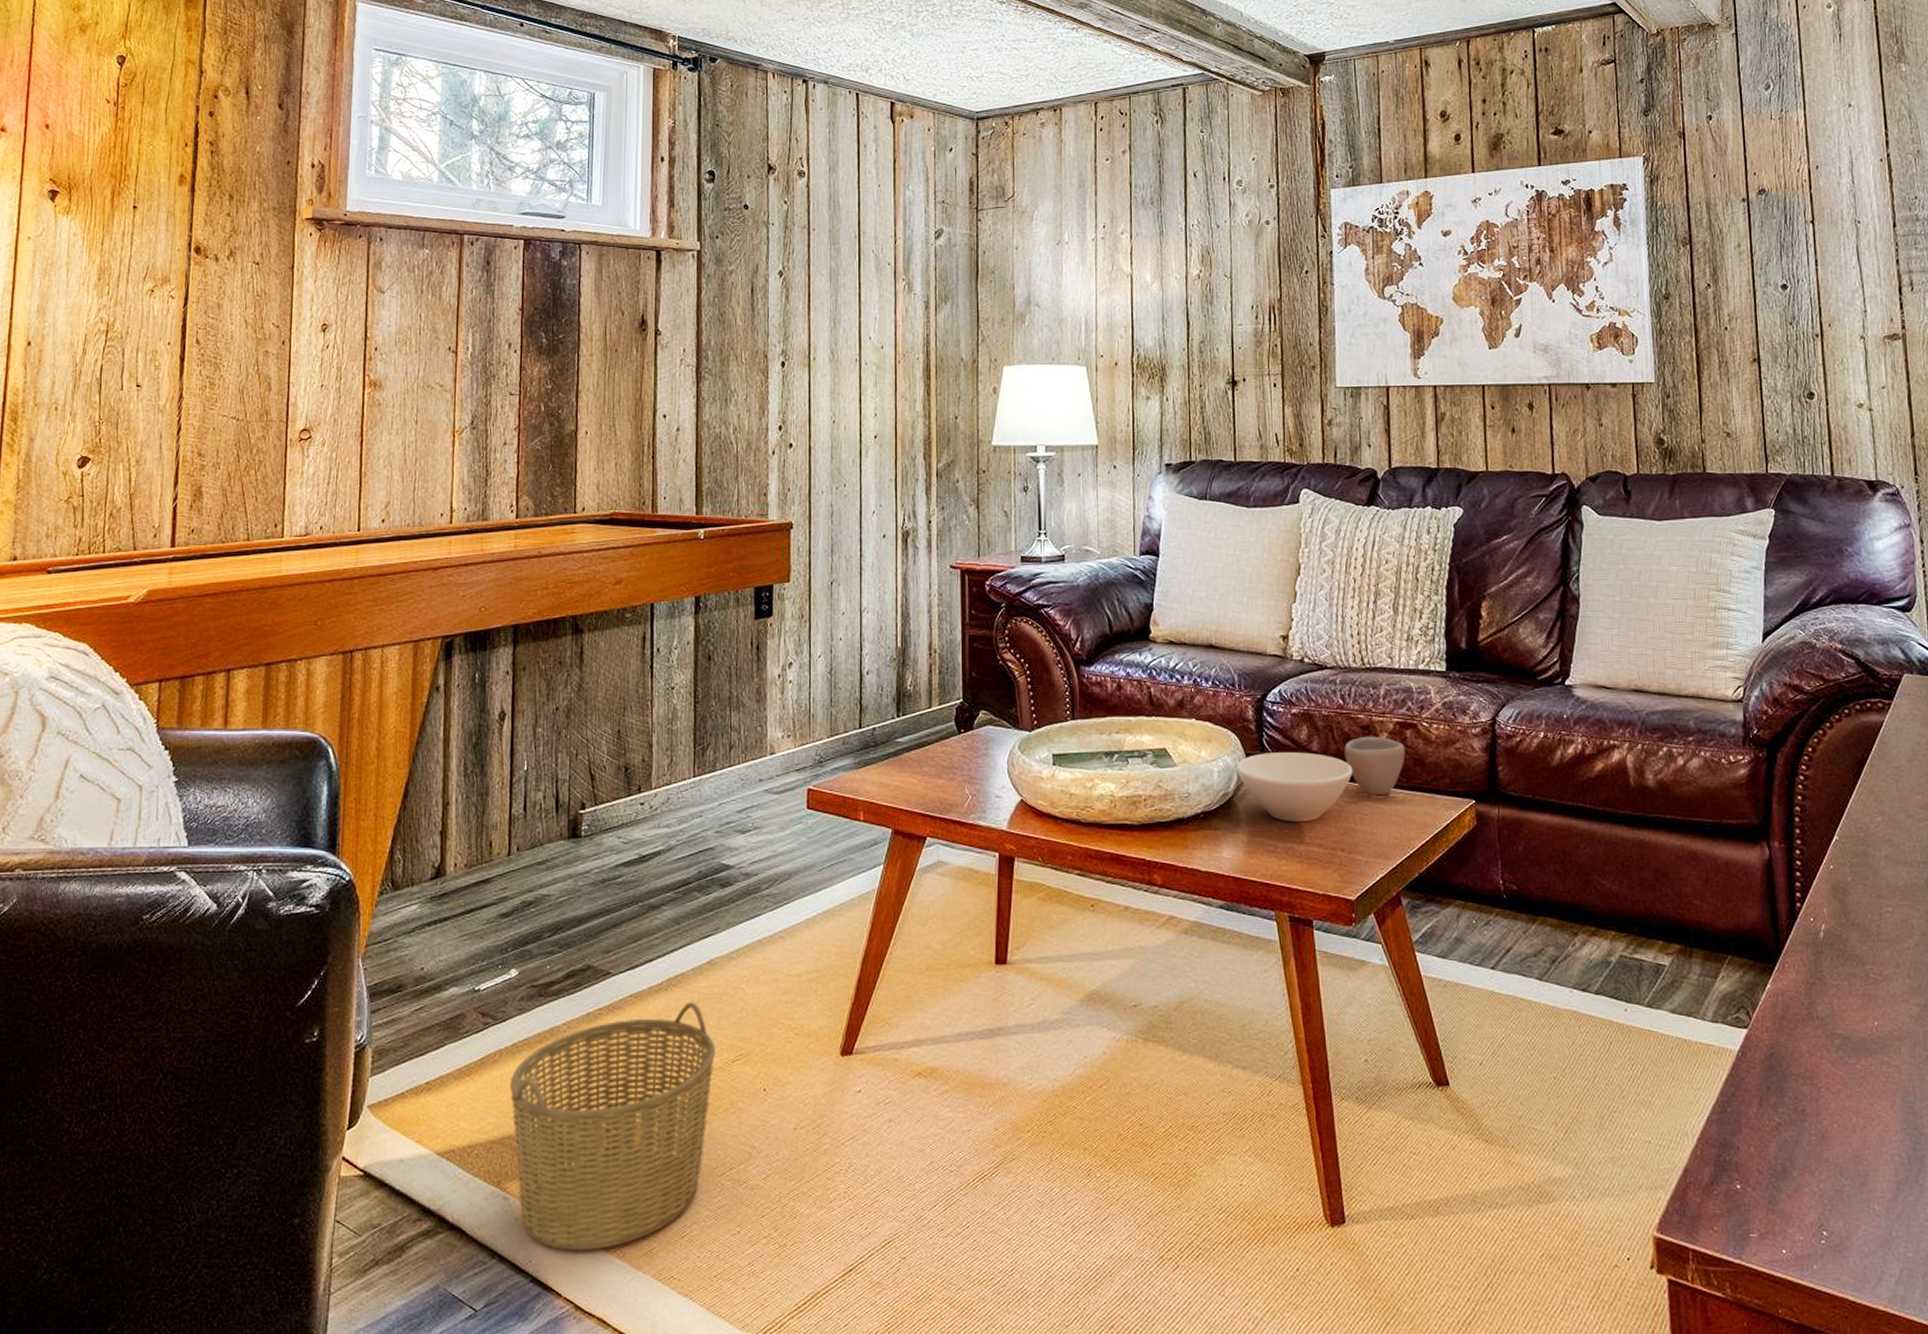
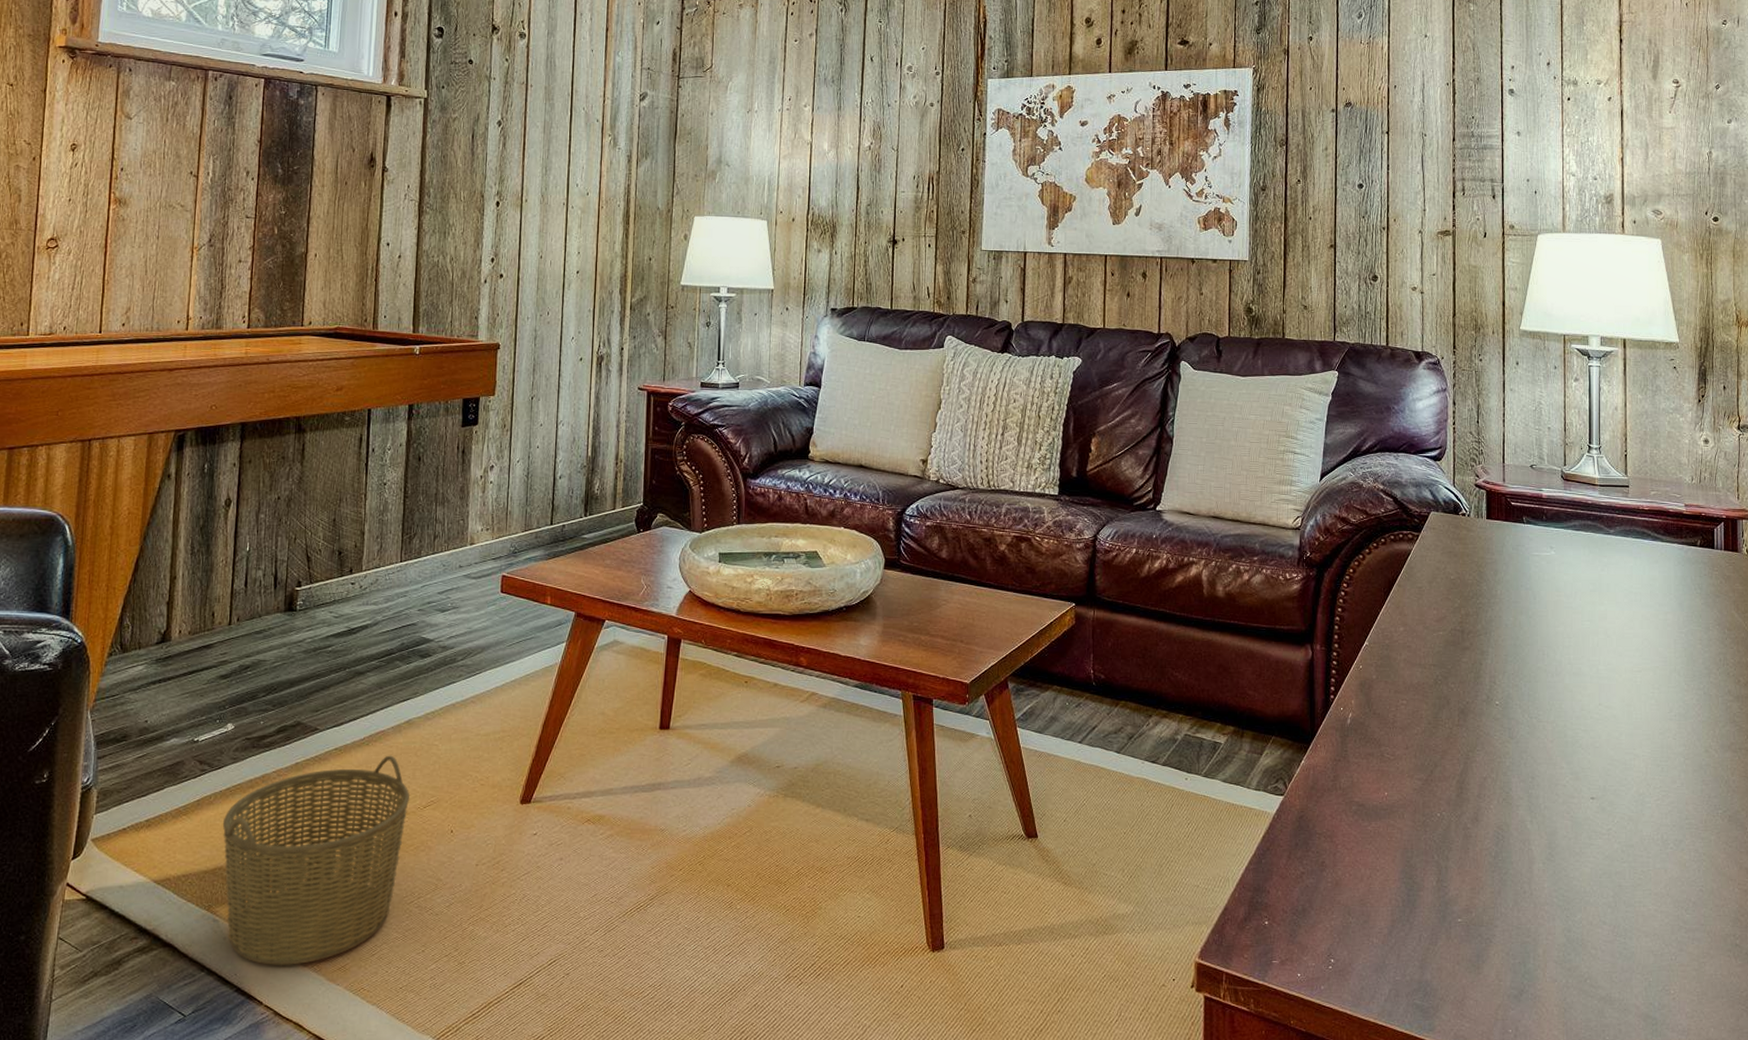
bowl: present [1236,752,1353,823] -> none [876,558,975,617]
cup: present [1344,736,1406,795] -> none [968,547,1020,596]

